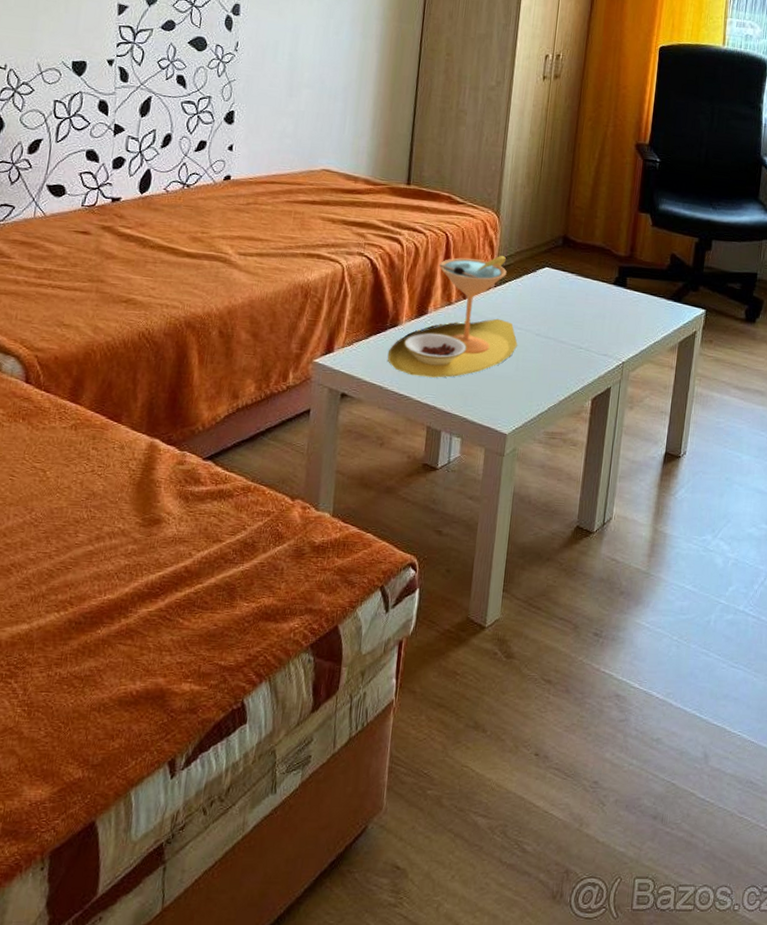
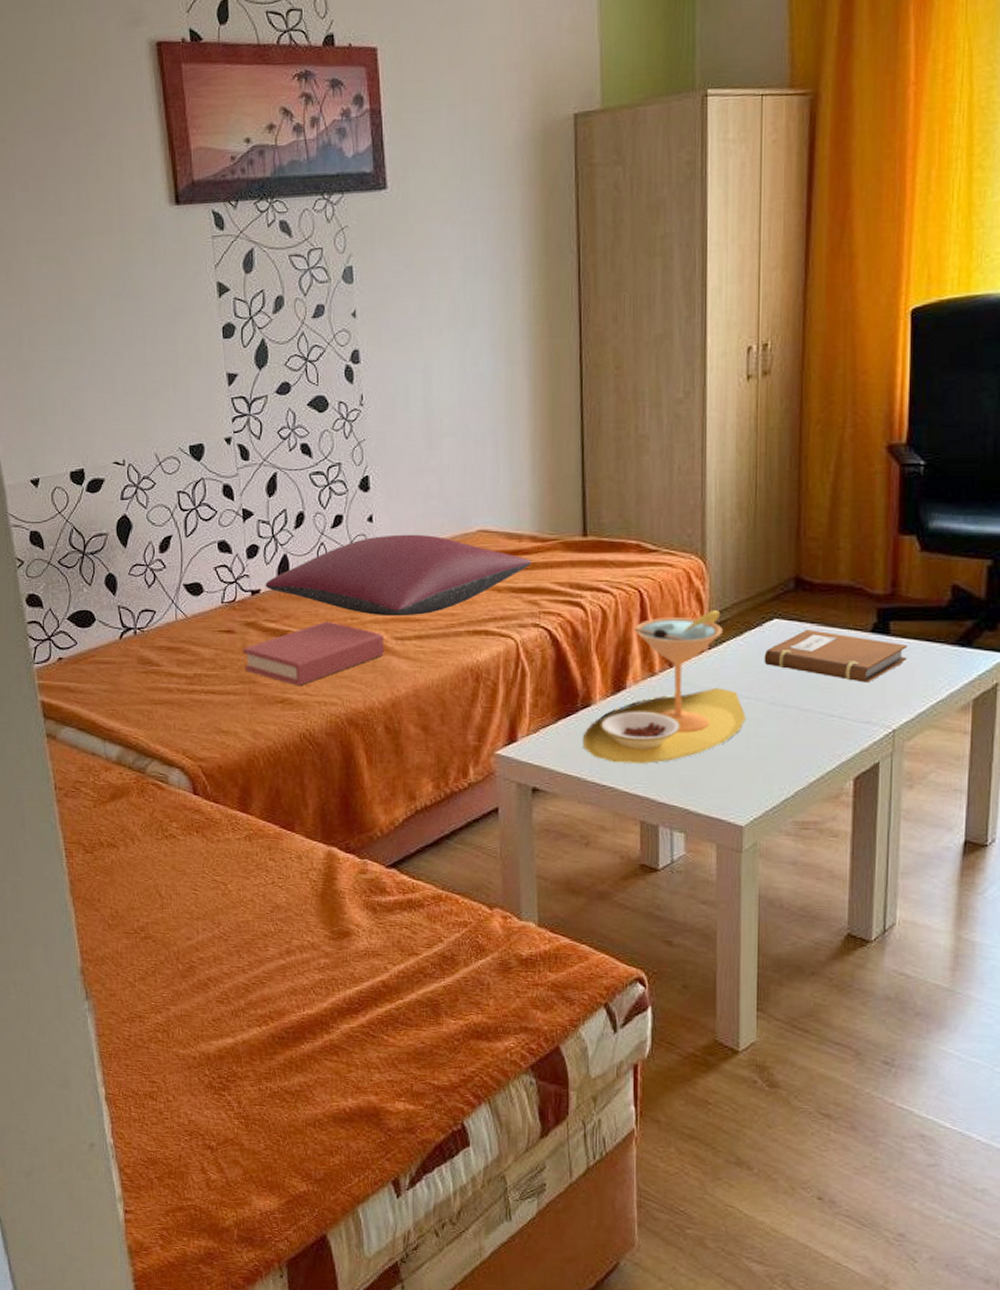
hardback book: none [95,232,229,289] -> present [243,621,384,686]
pillow: none [125,163,363,236] -> present [265,534,532,617]
notebook: none [535,278,638,324] -> present [764,629,908,683]

